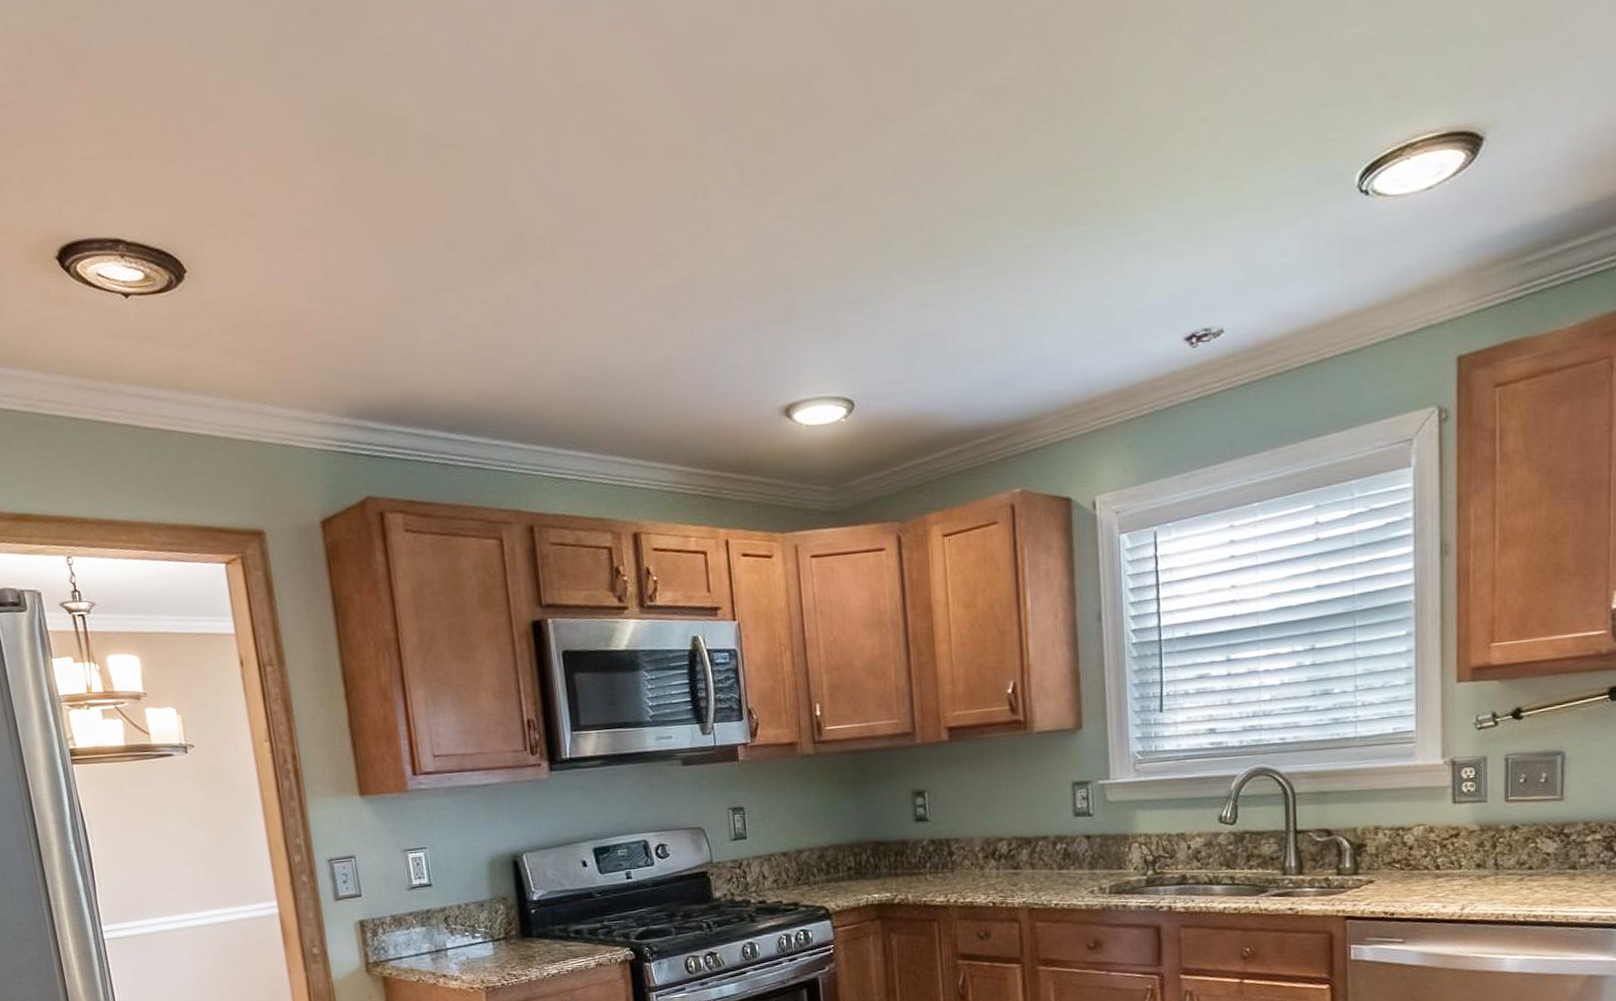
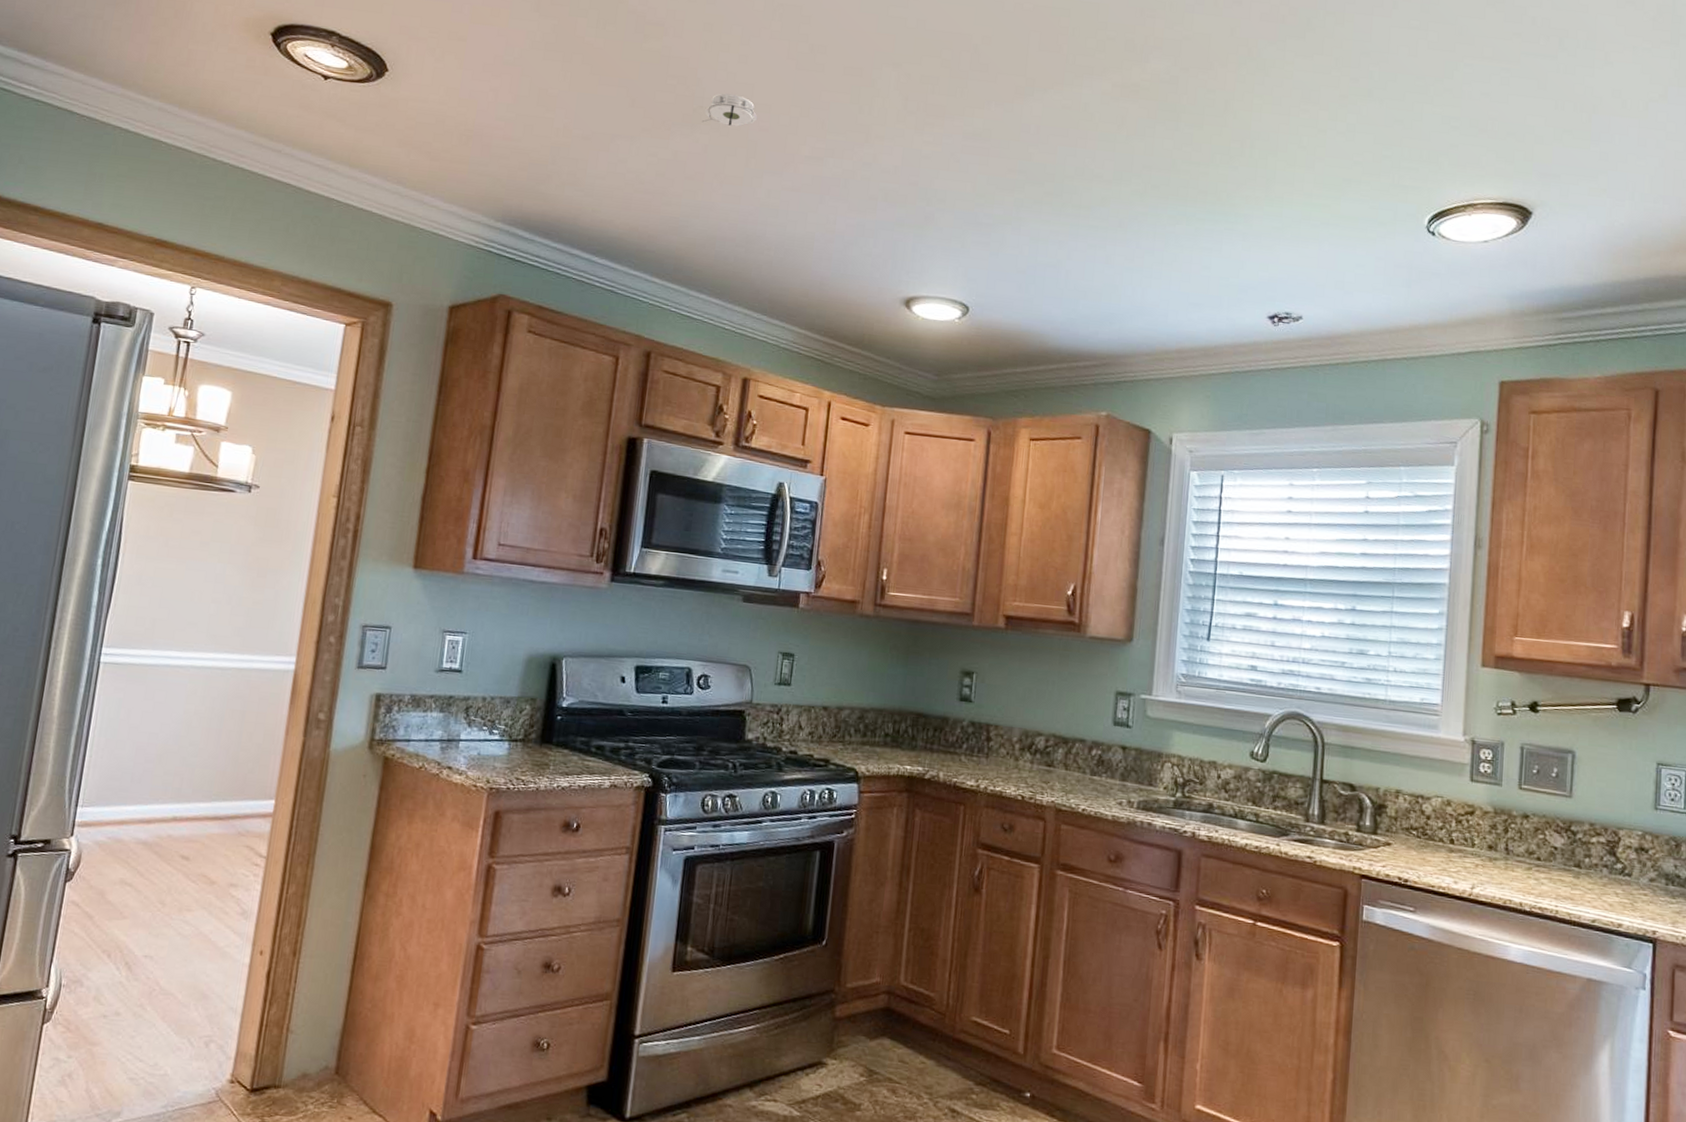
smoke detector: none [525,209,585,252] -> present [701,93,758,127]

